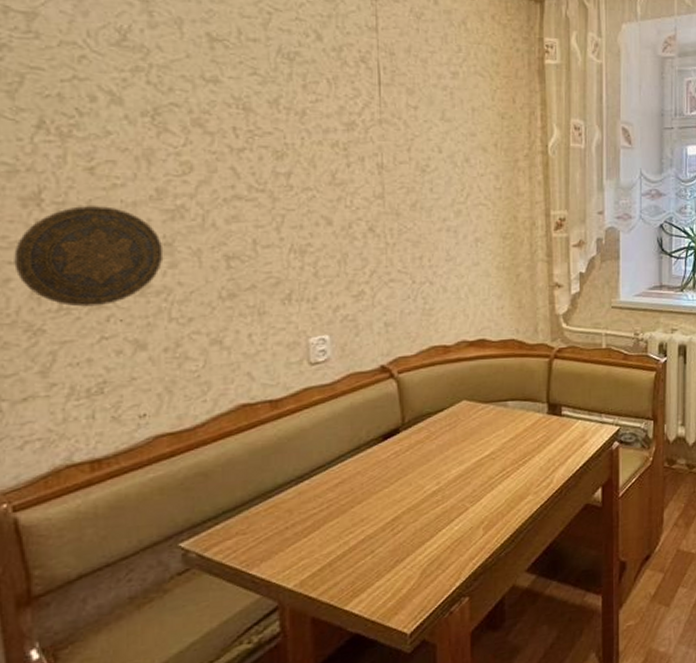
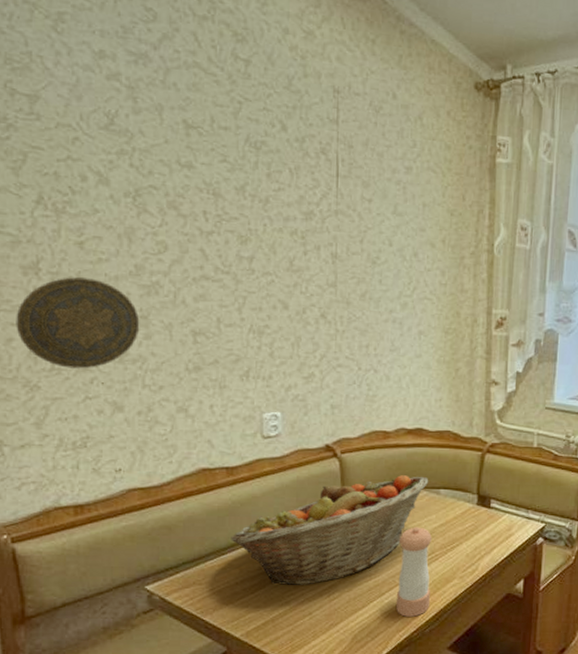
fruit basket: none [278,390,495,525] -> present [231,475,429,585]
pepper shaker: none [466,444,504,542] -> present [396,527,432,617]

